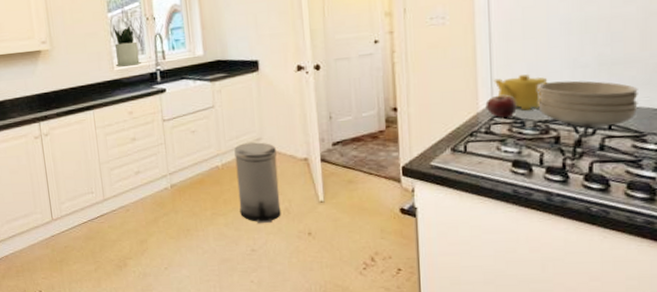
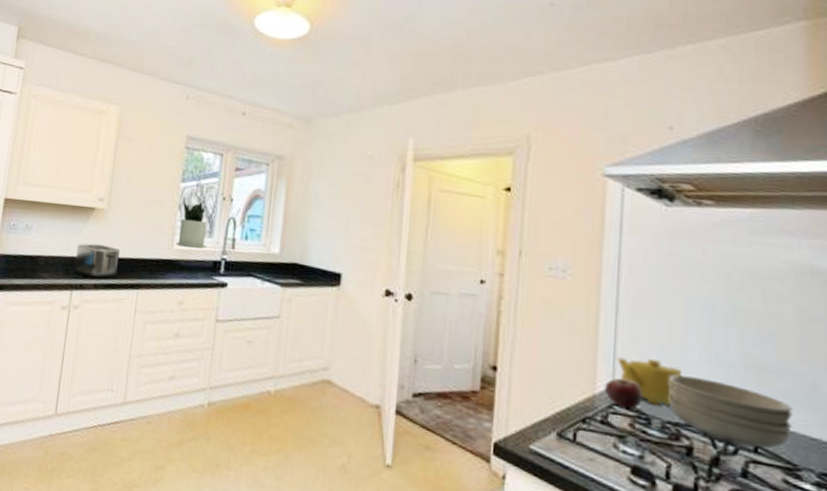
toaster: none [34,79,74,110] -> present [74,243,121,280]
pedal bin: present [234,142,281,223] -> none [285,369,344,480]

